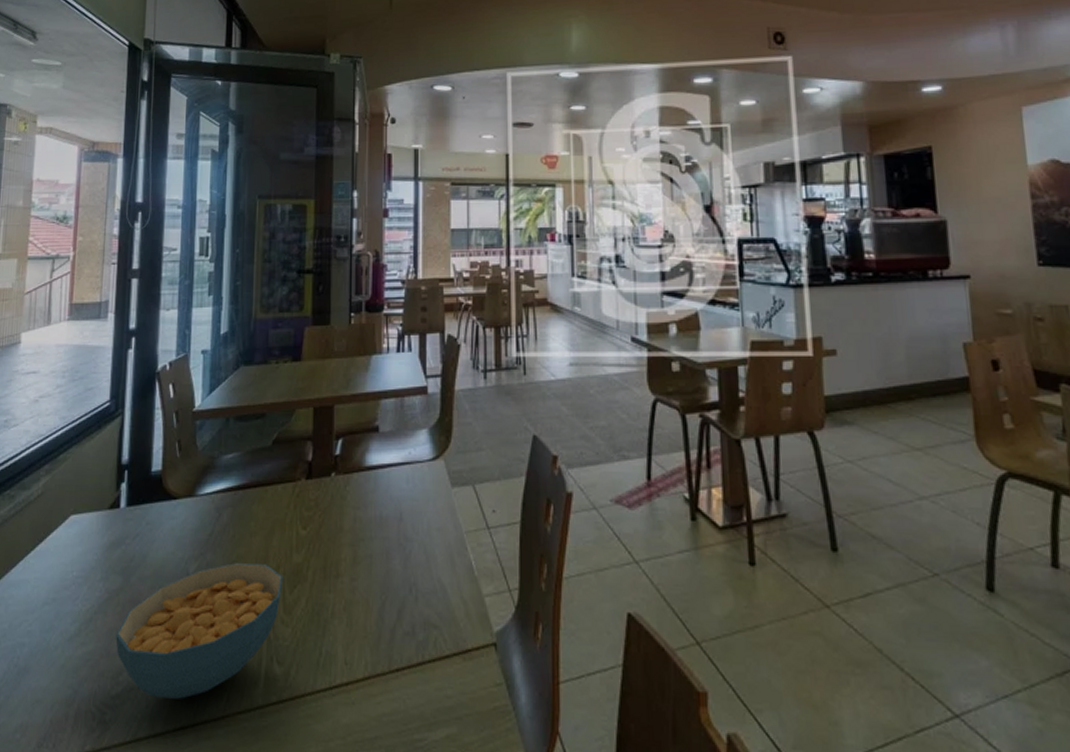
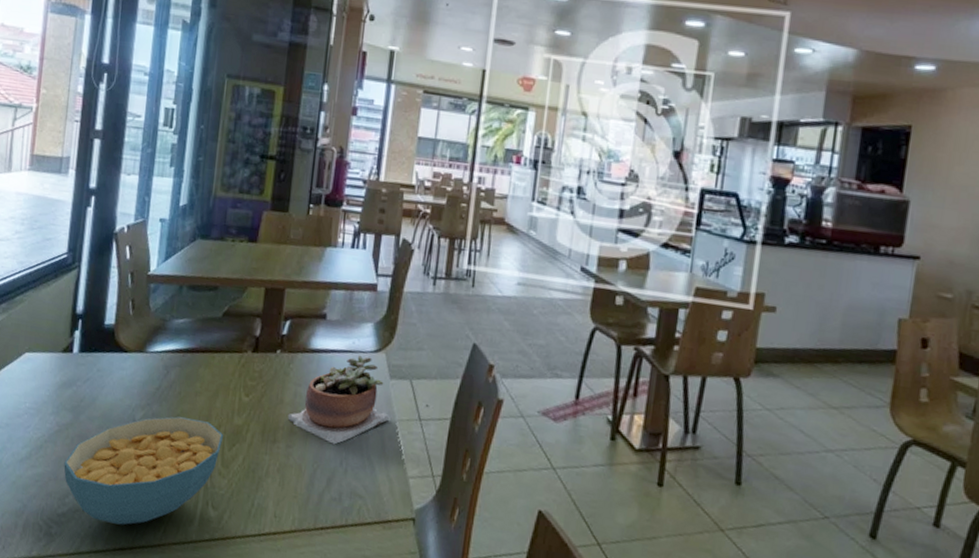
succulent plant: none [349,466,457,570] -> present [287,355,390,445]

